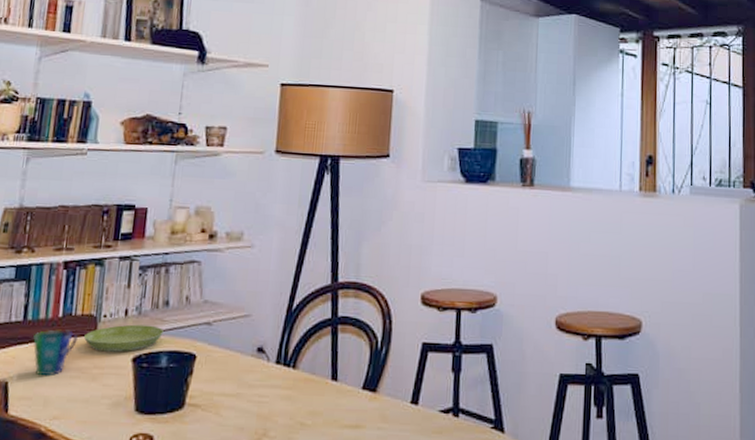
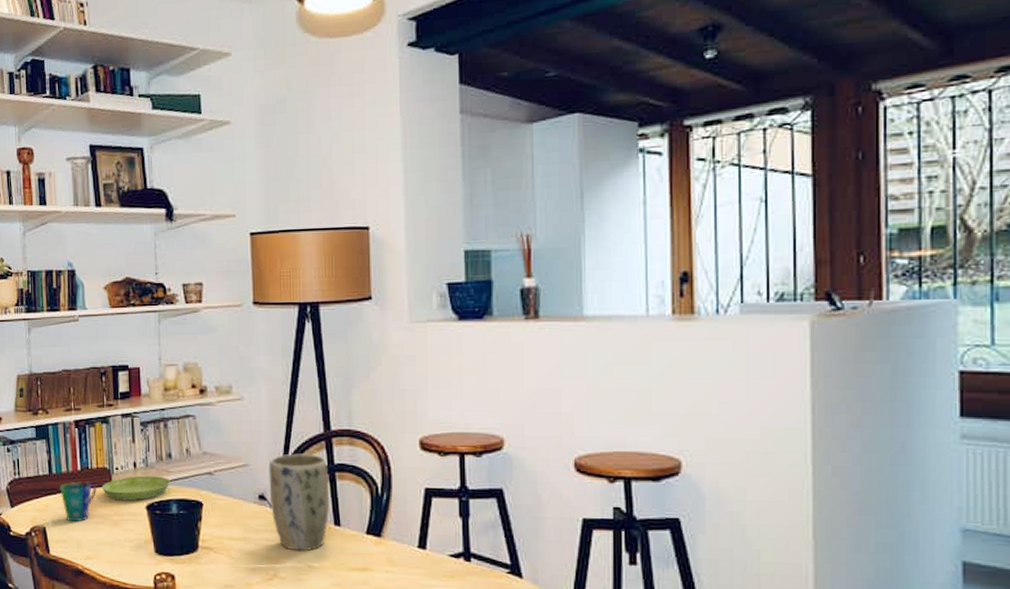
plant pot: none [268,304,331,408] -> present [268,453,330,552]

